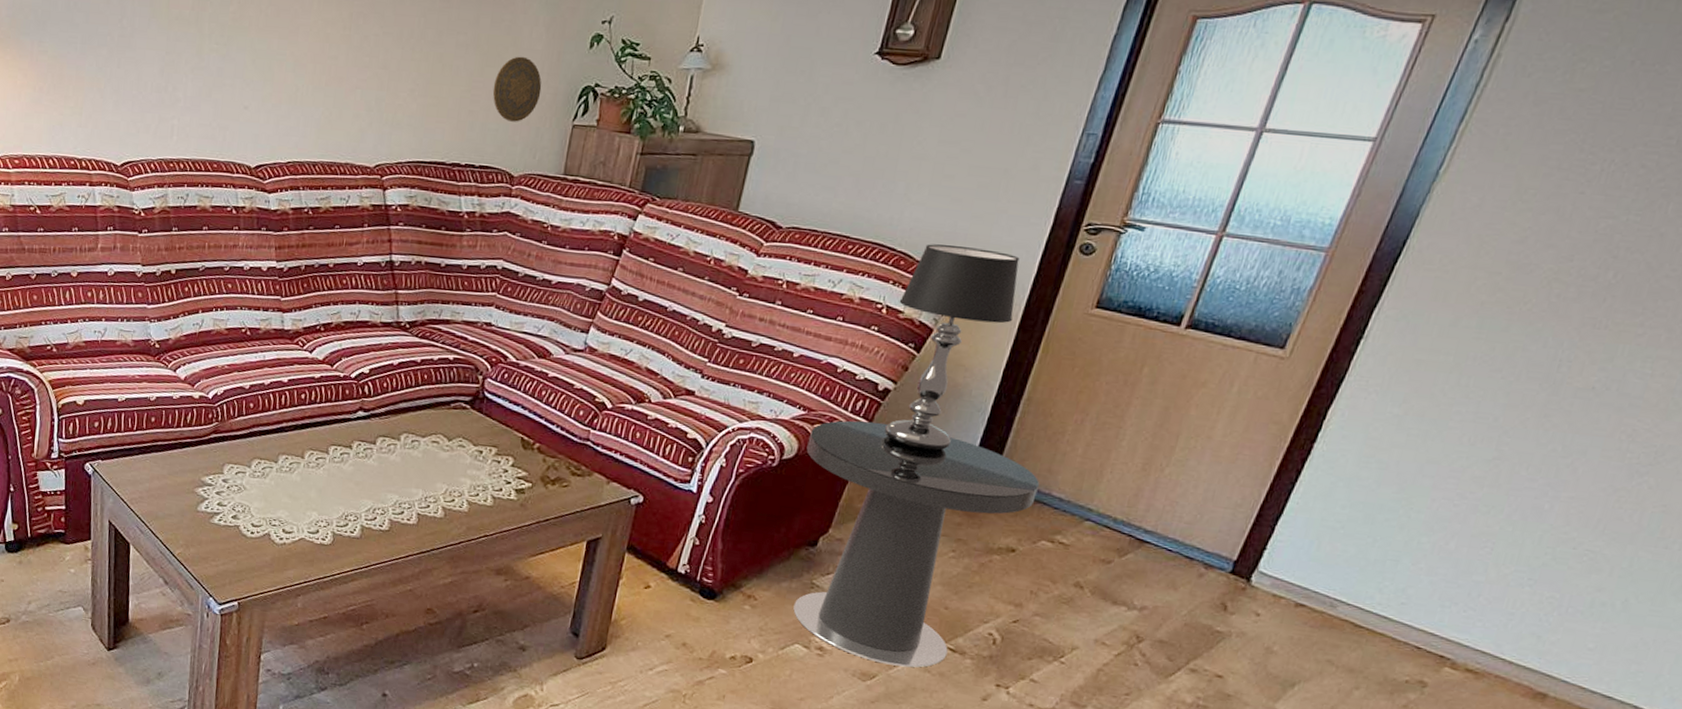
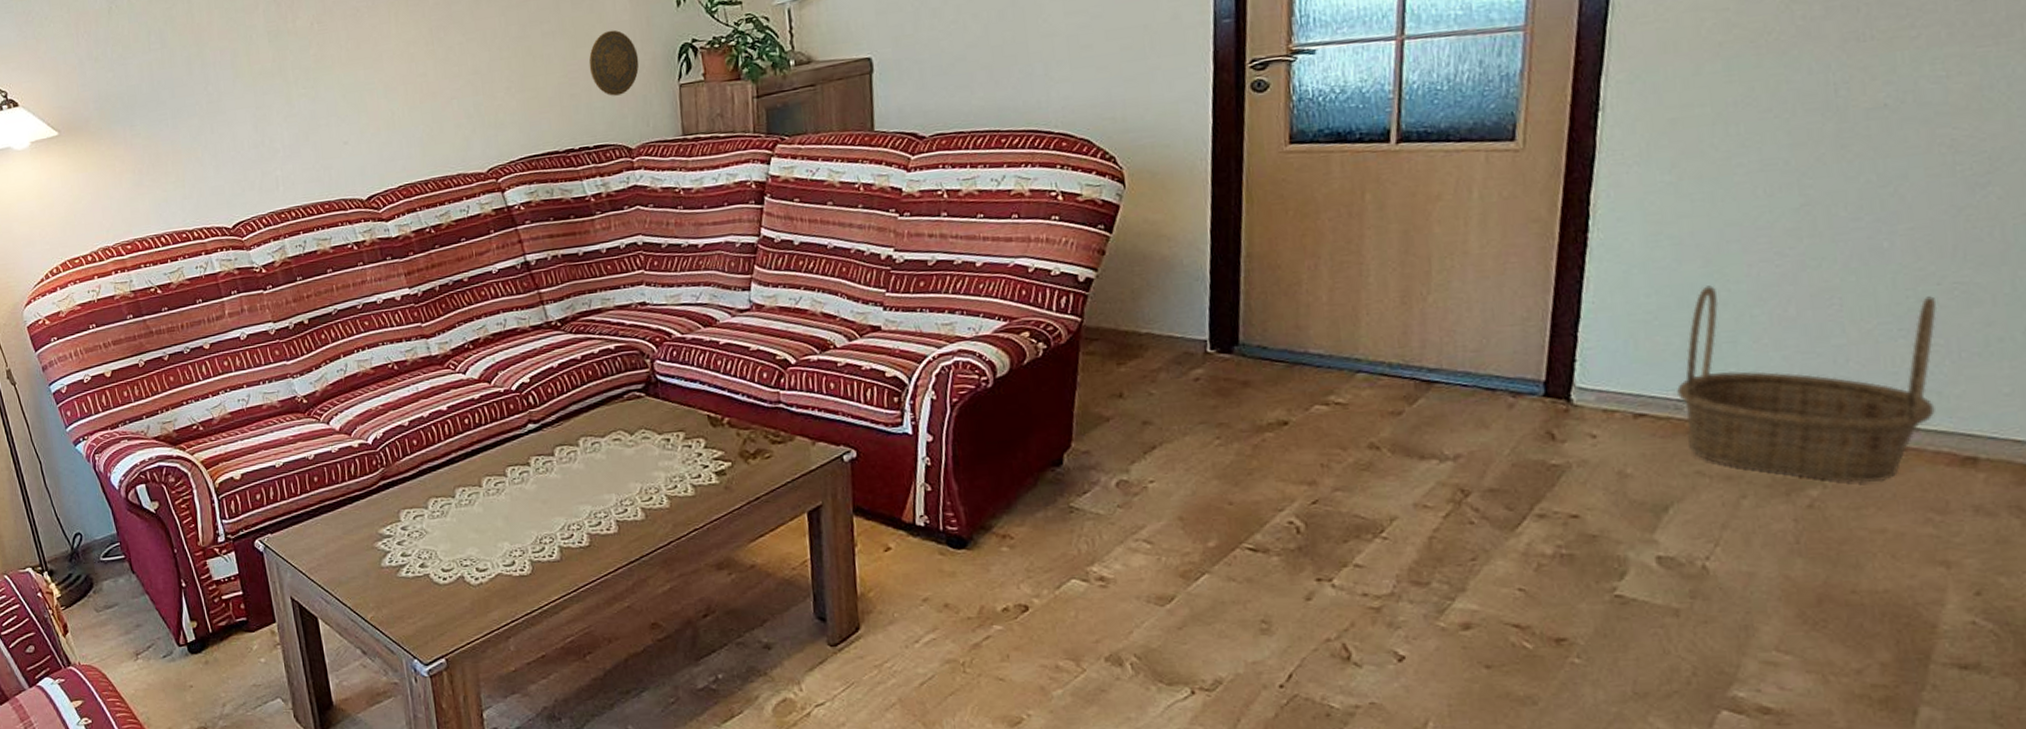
side table: present [793,420,1040,668] -> none [1018,314,1292,582]
table lamp: present [884,244,1020,452] -> none [1073,109,1202,336]
basket: none [1329,509,1567,699] -> present [1677,285,1938,483]

